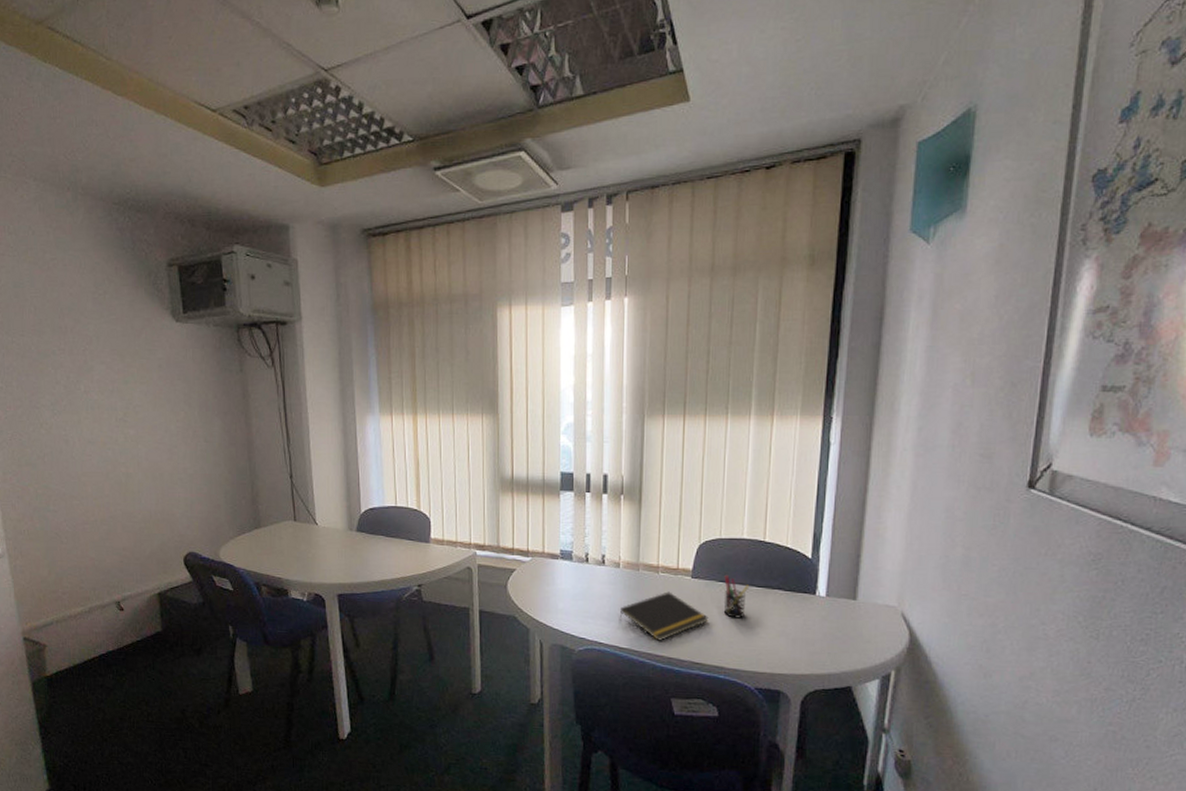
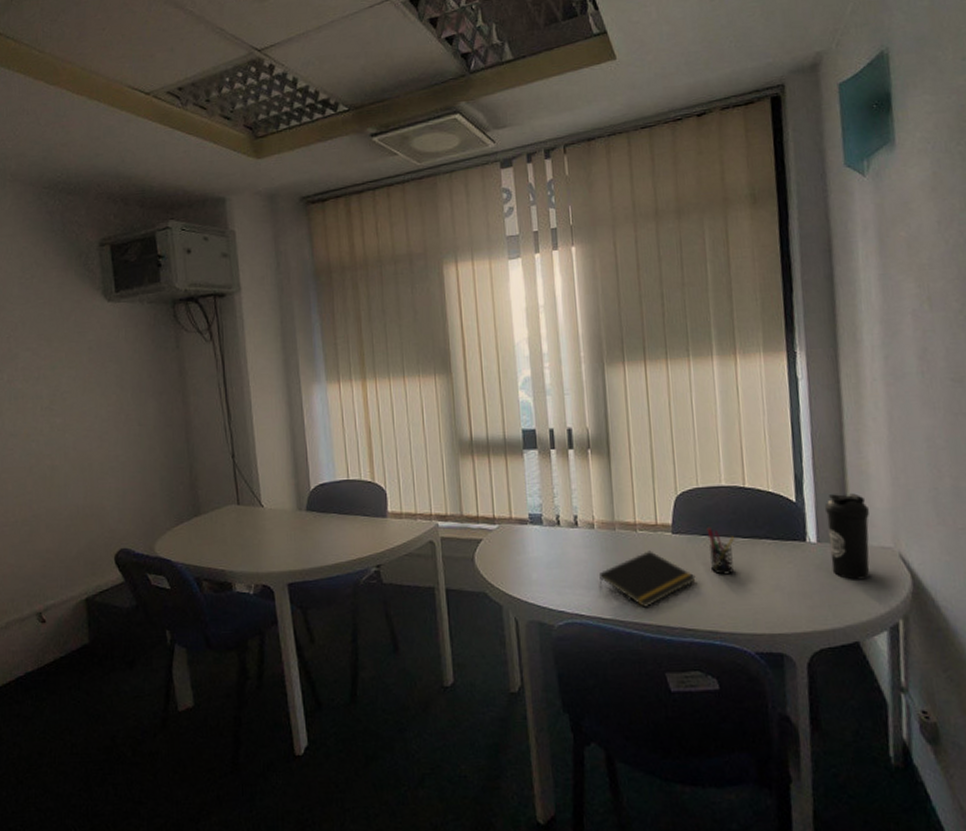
water bottle: none [836,554,879,633] -> present [825,493,870,580]

